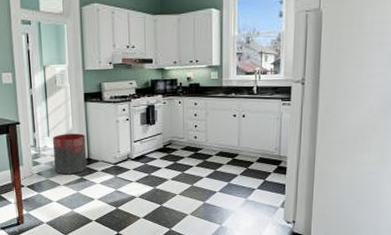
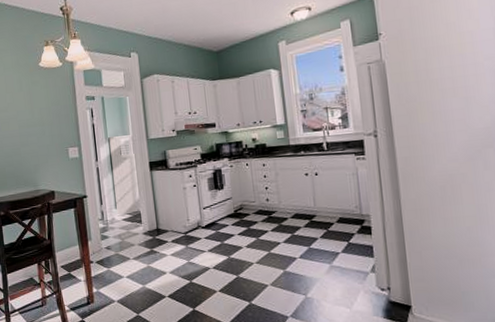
trash can: present [52,133,87,175] -> none [119,203,157,248]

